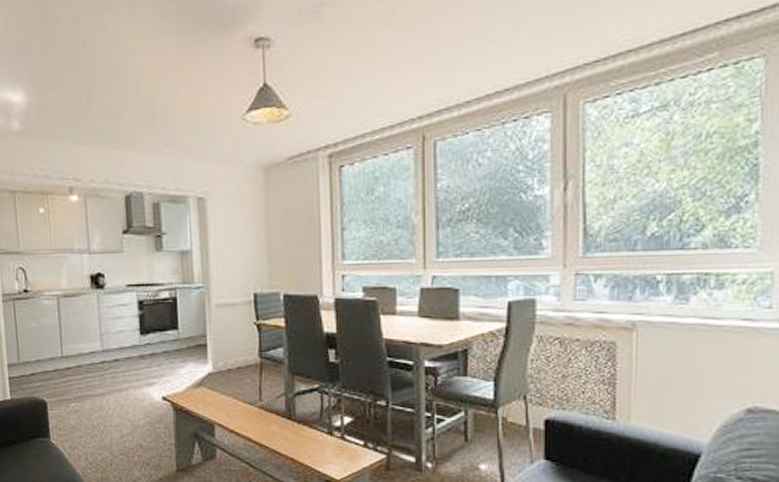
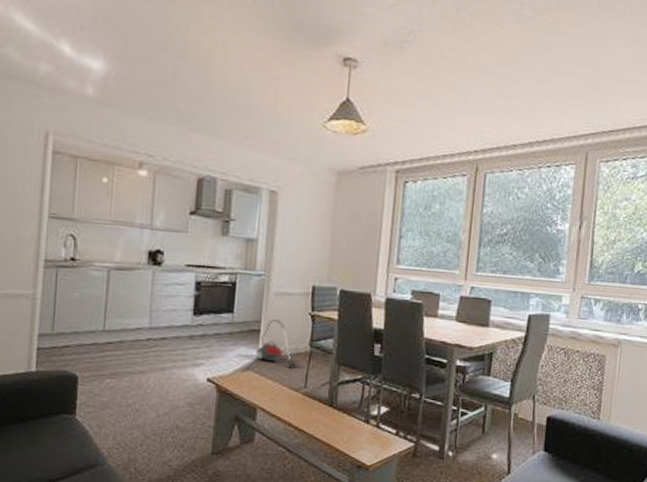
vacuum cleaner: none [206,332,255,384] -> present [256,319,303,371]

